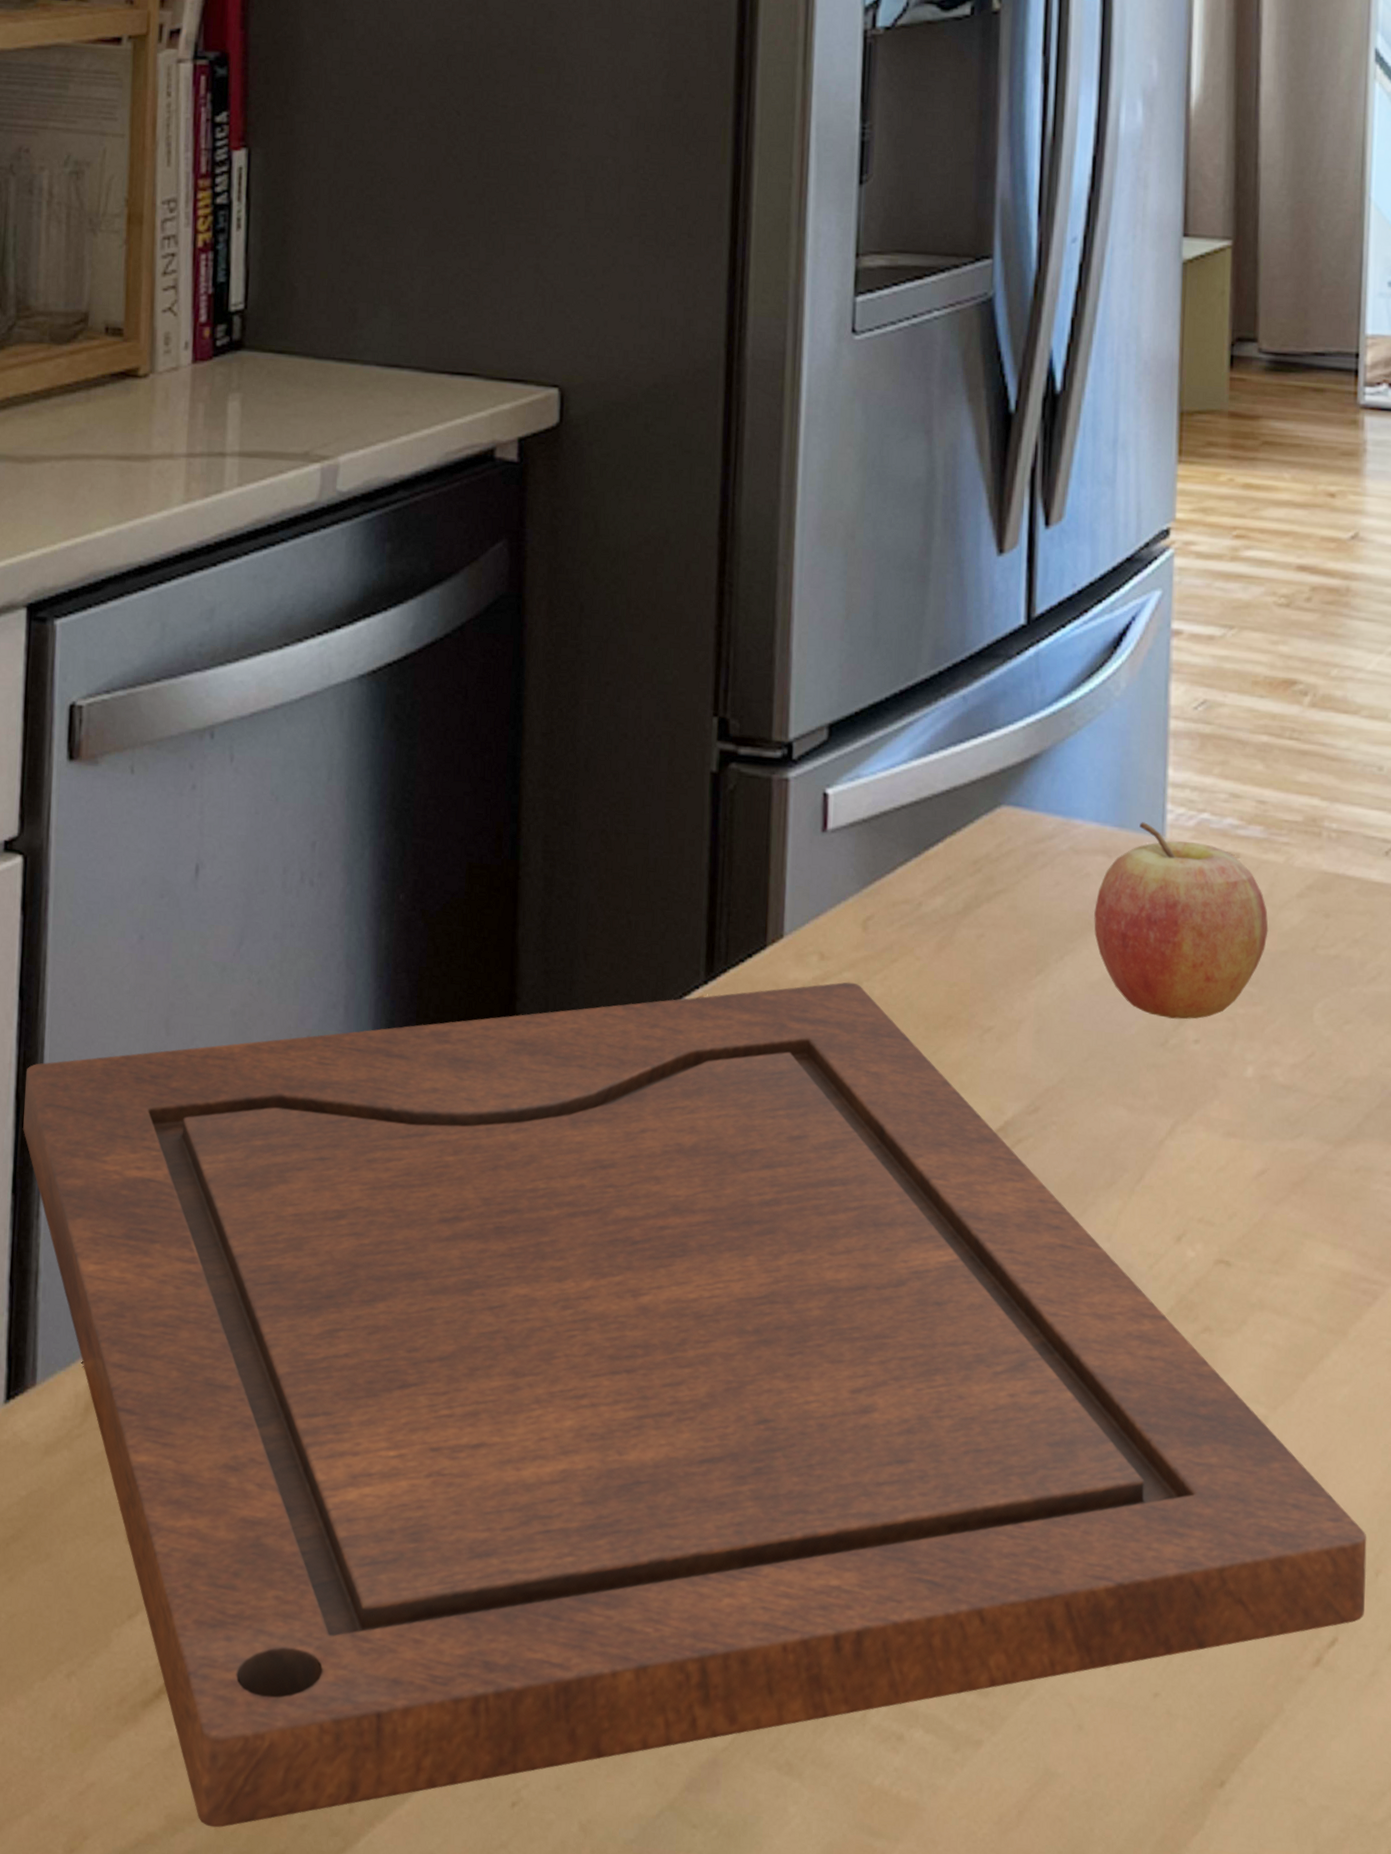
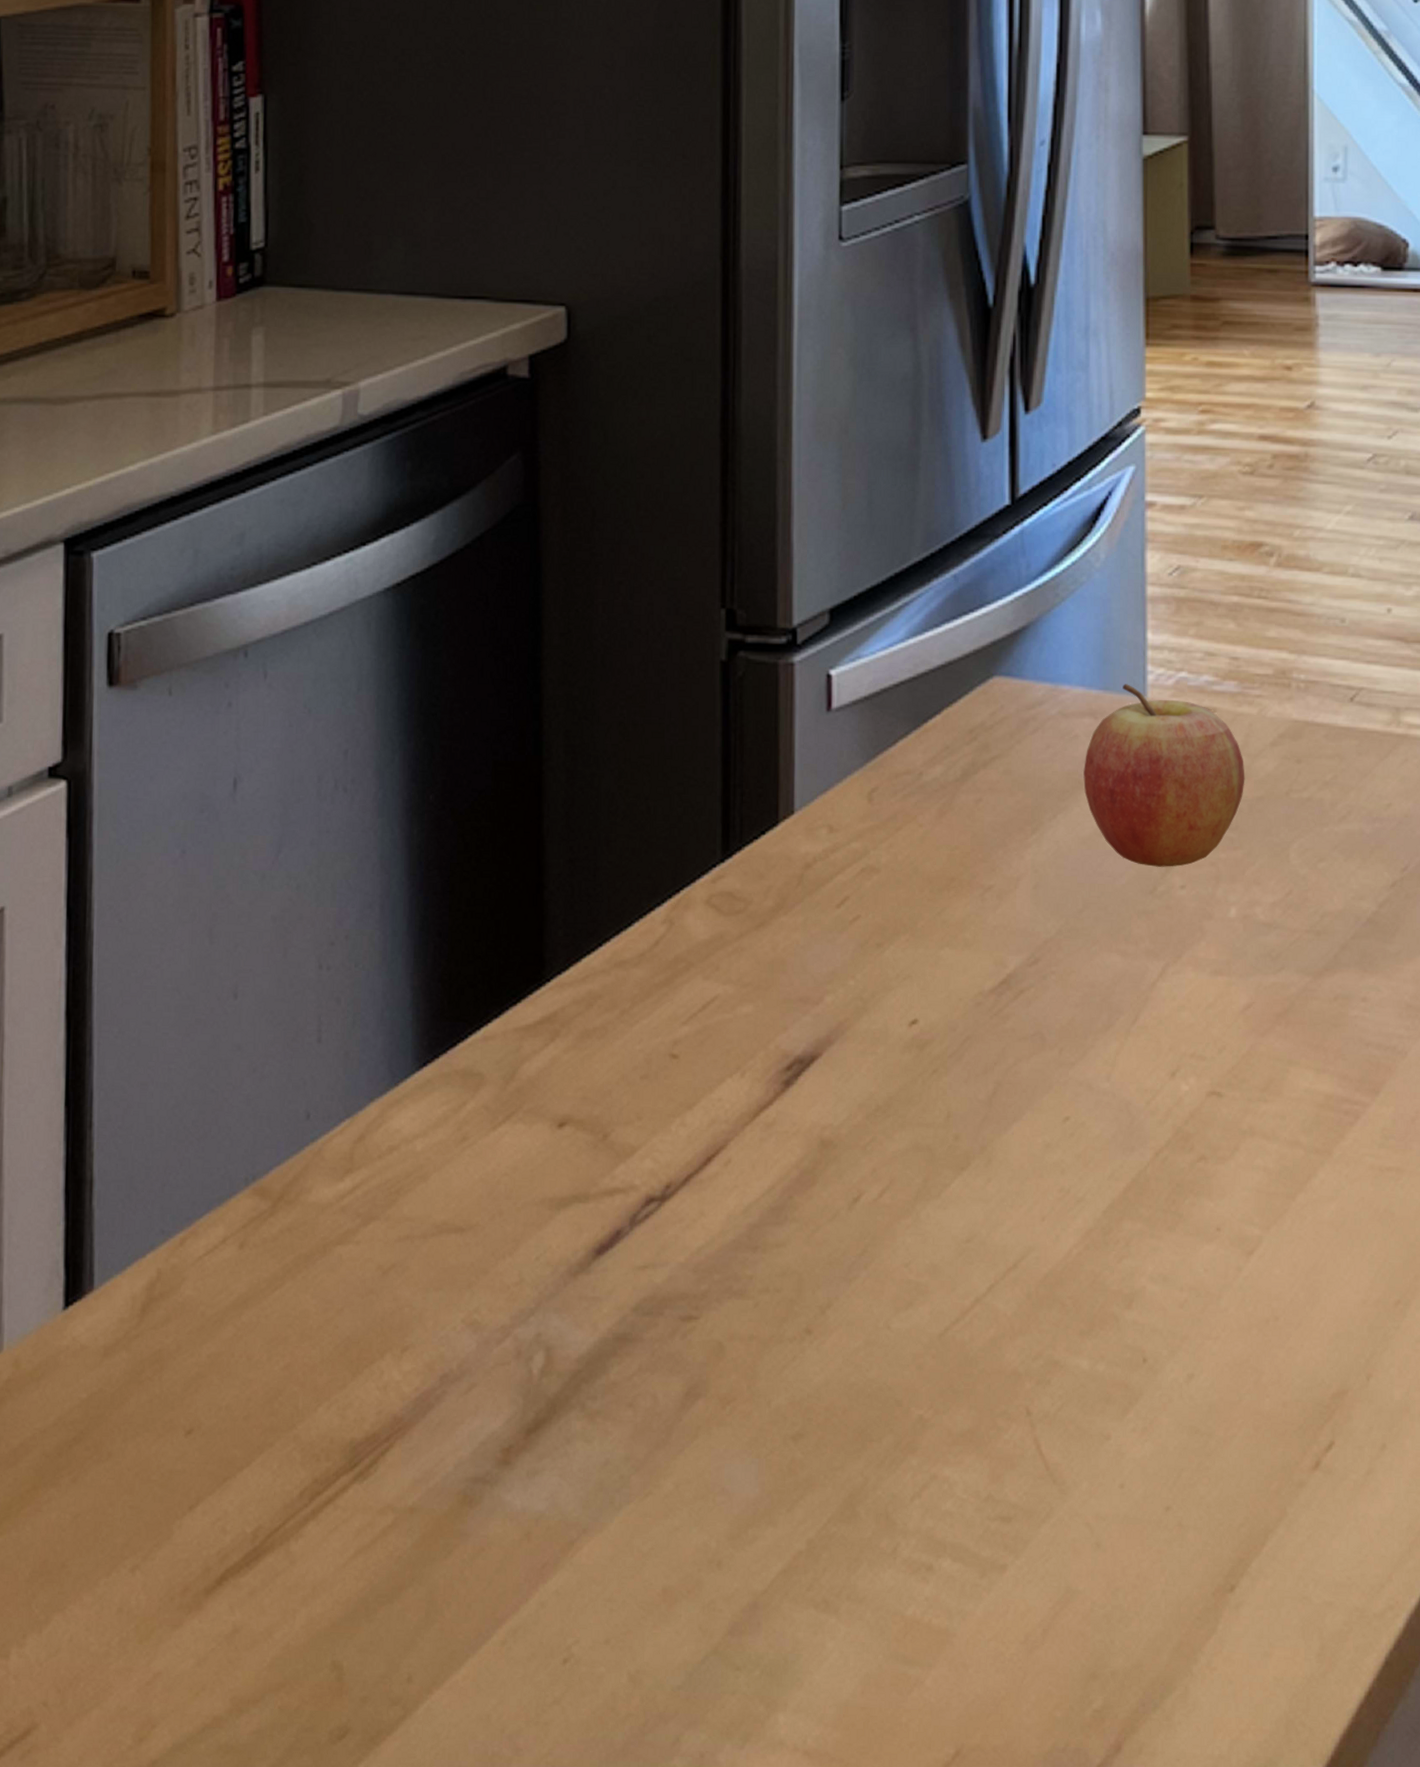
cutting board: present [23,982,1367,1828] -> none [74,852,1359,1707]

